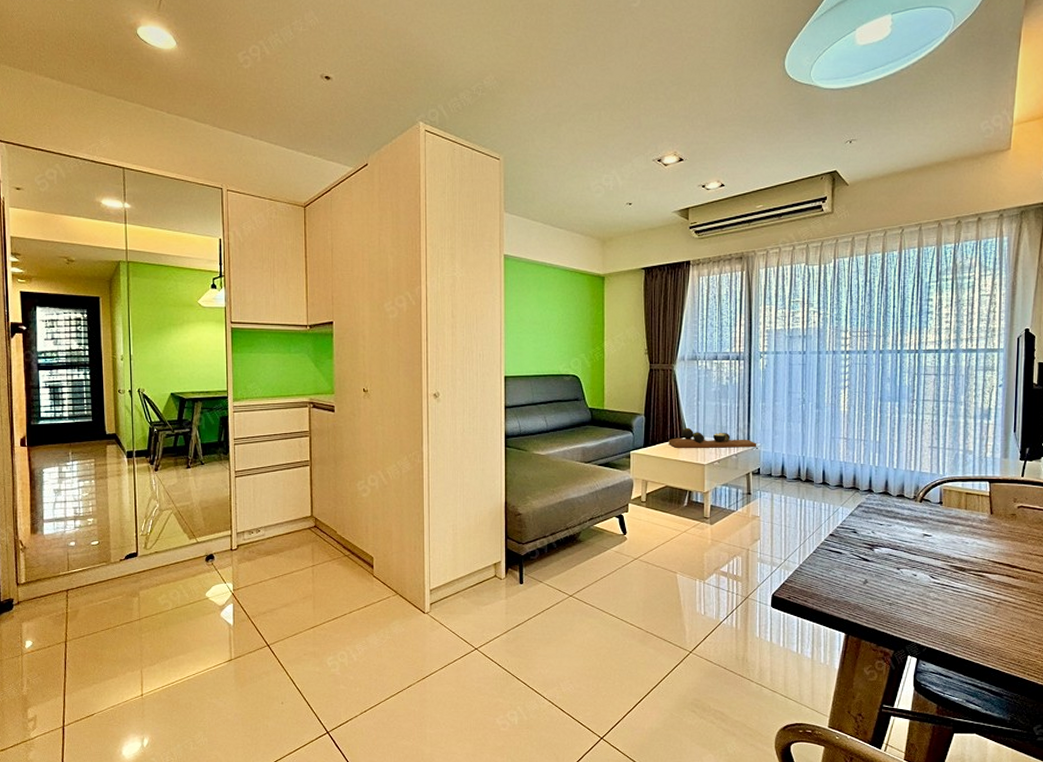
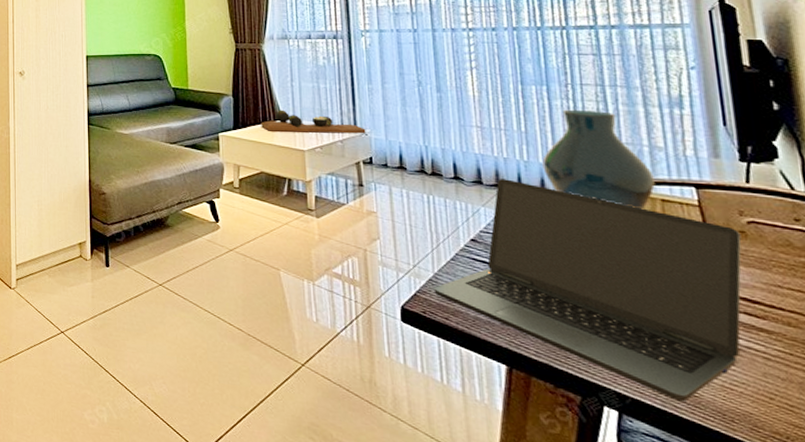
laptop: none [798,482,1013,645] -> present [433,179,742,402]
vase: none [888,421,963,502] -> present [542,109,655,210]

